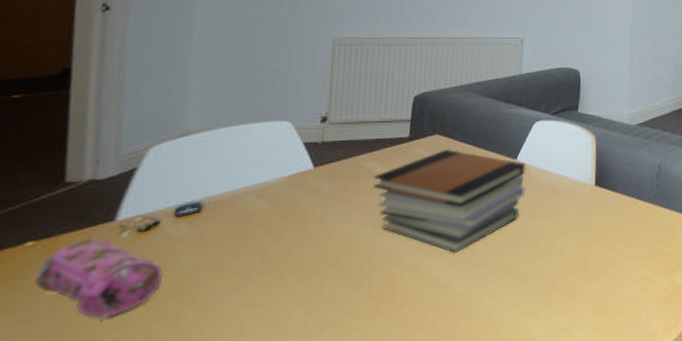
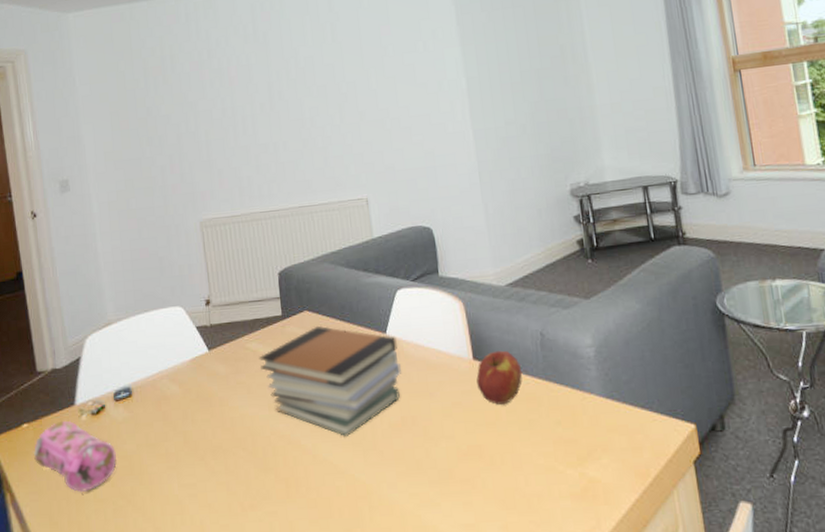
apple: none [594,178,637,224] -> present [476,350,522,405]

